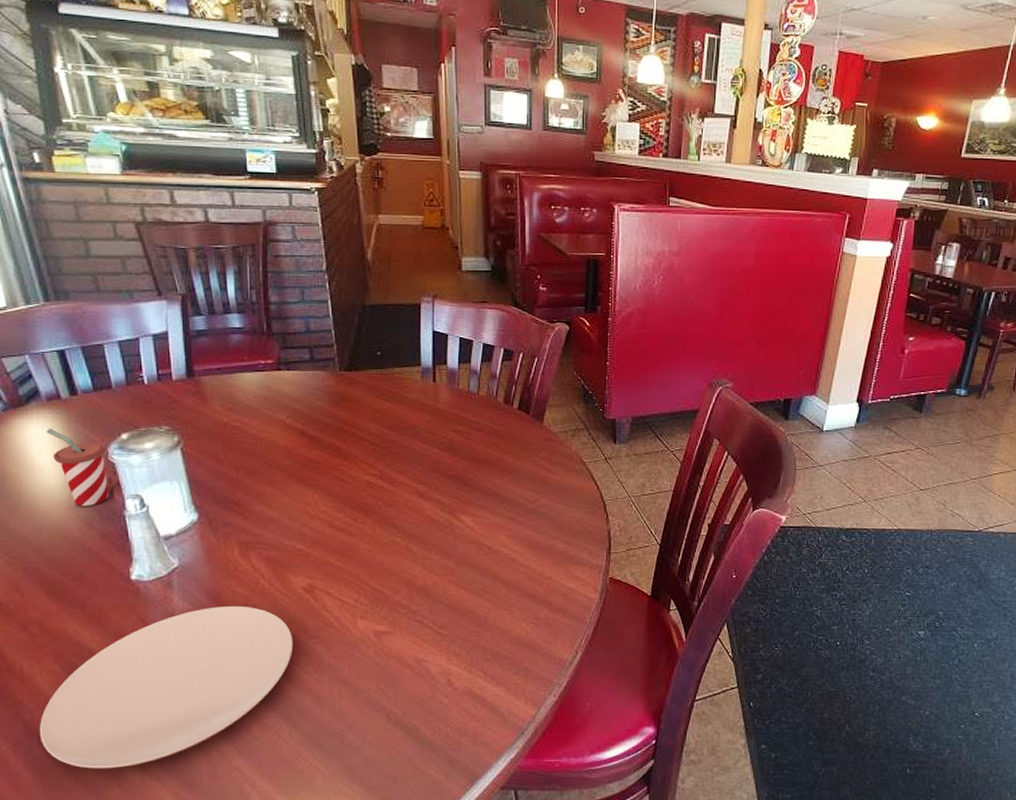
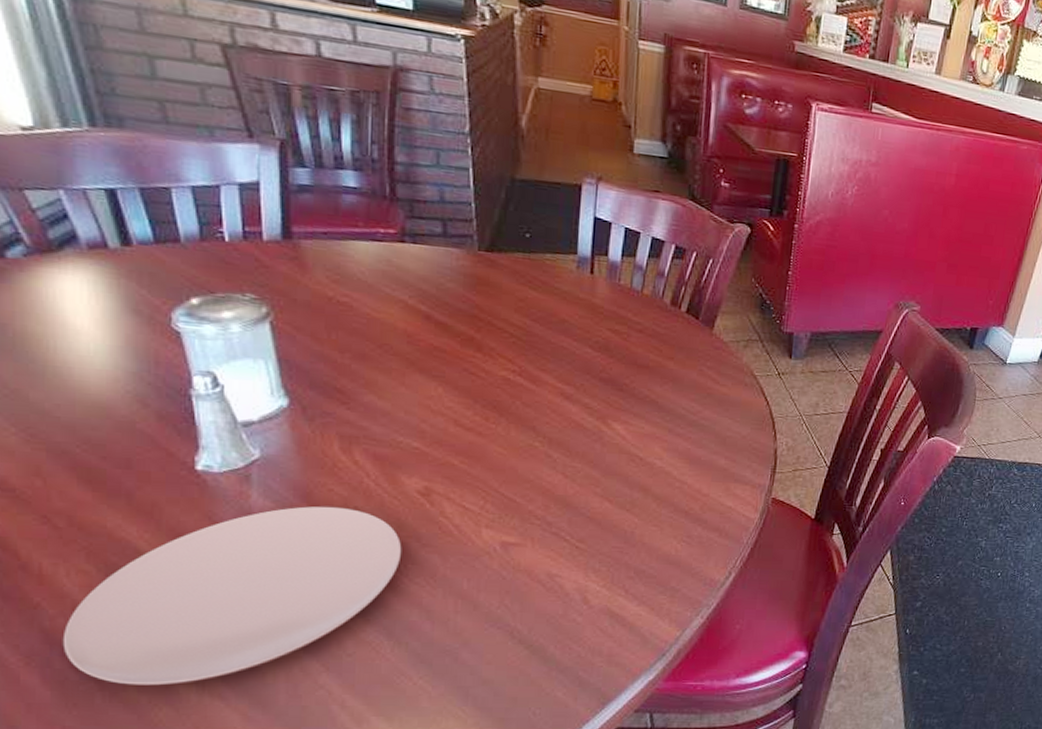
beverage cup: present [46,428,110,506] -> none [86,282,171,381]

